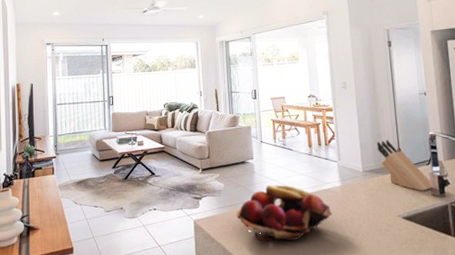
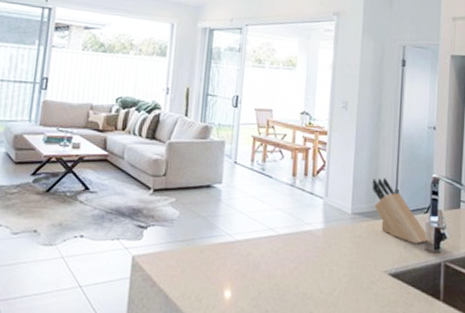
fruit basket: present [236,184,333,242] -> none [189,218,309,294]

